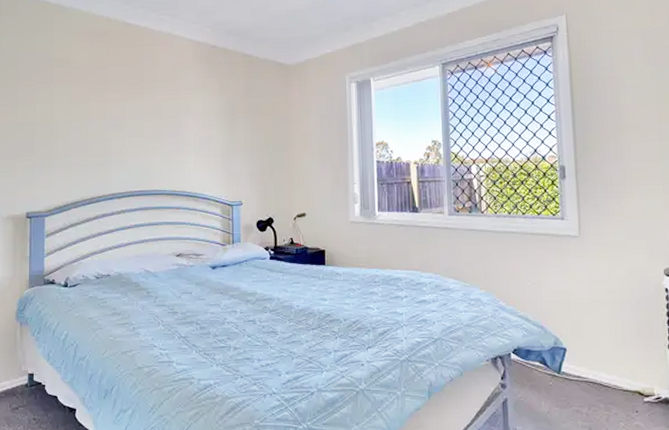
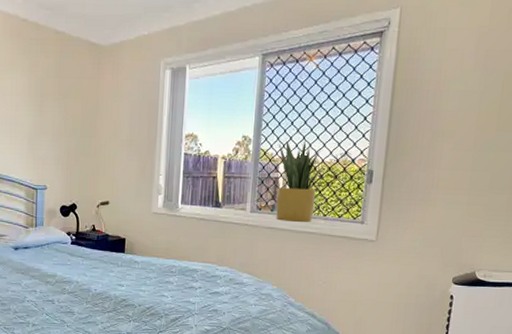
planter: none [468,140,517,223] -> present [275,139,326,223]

